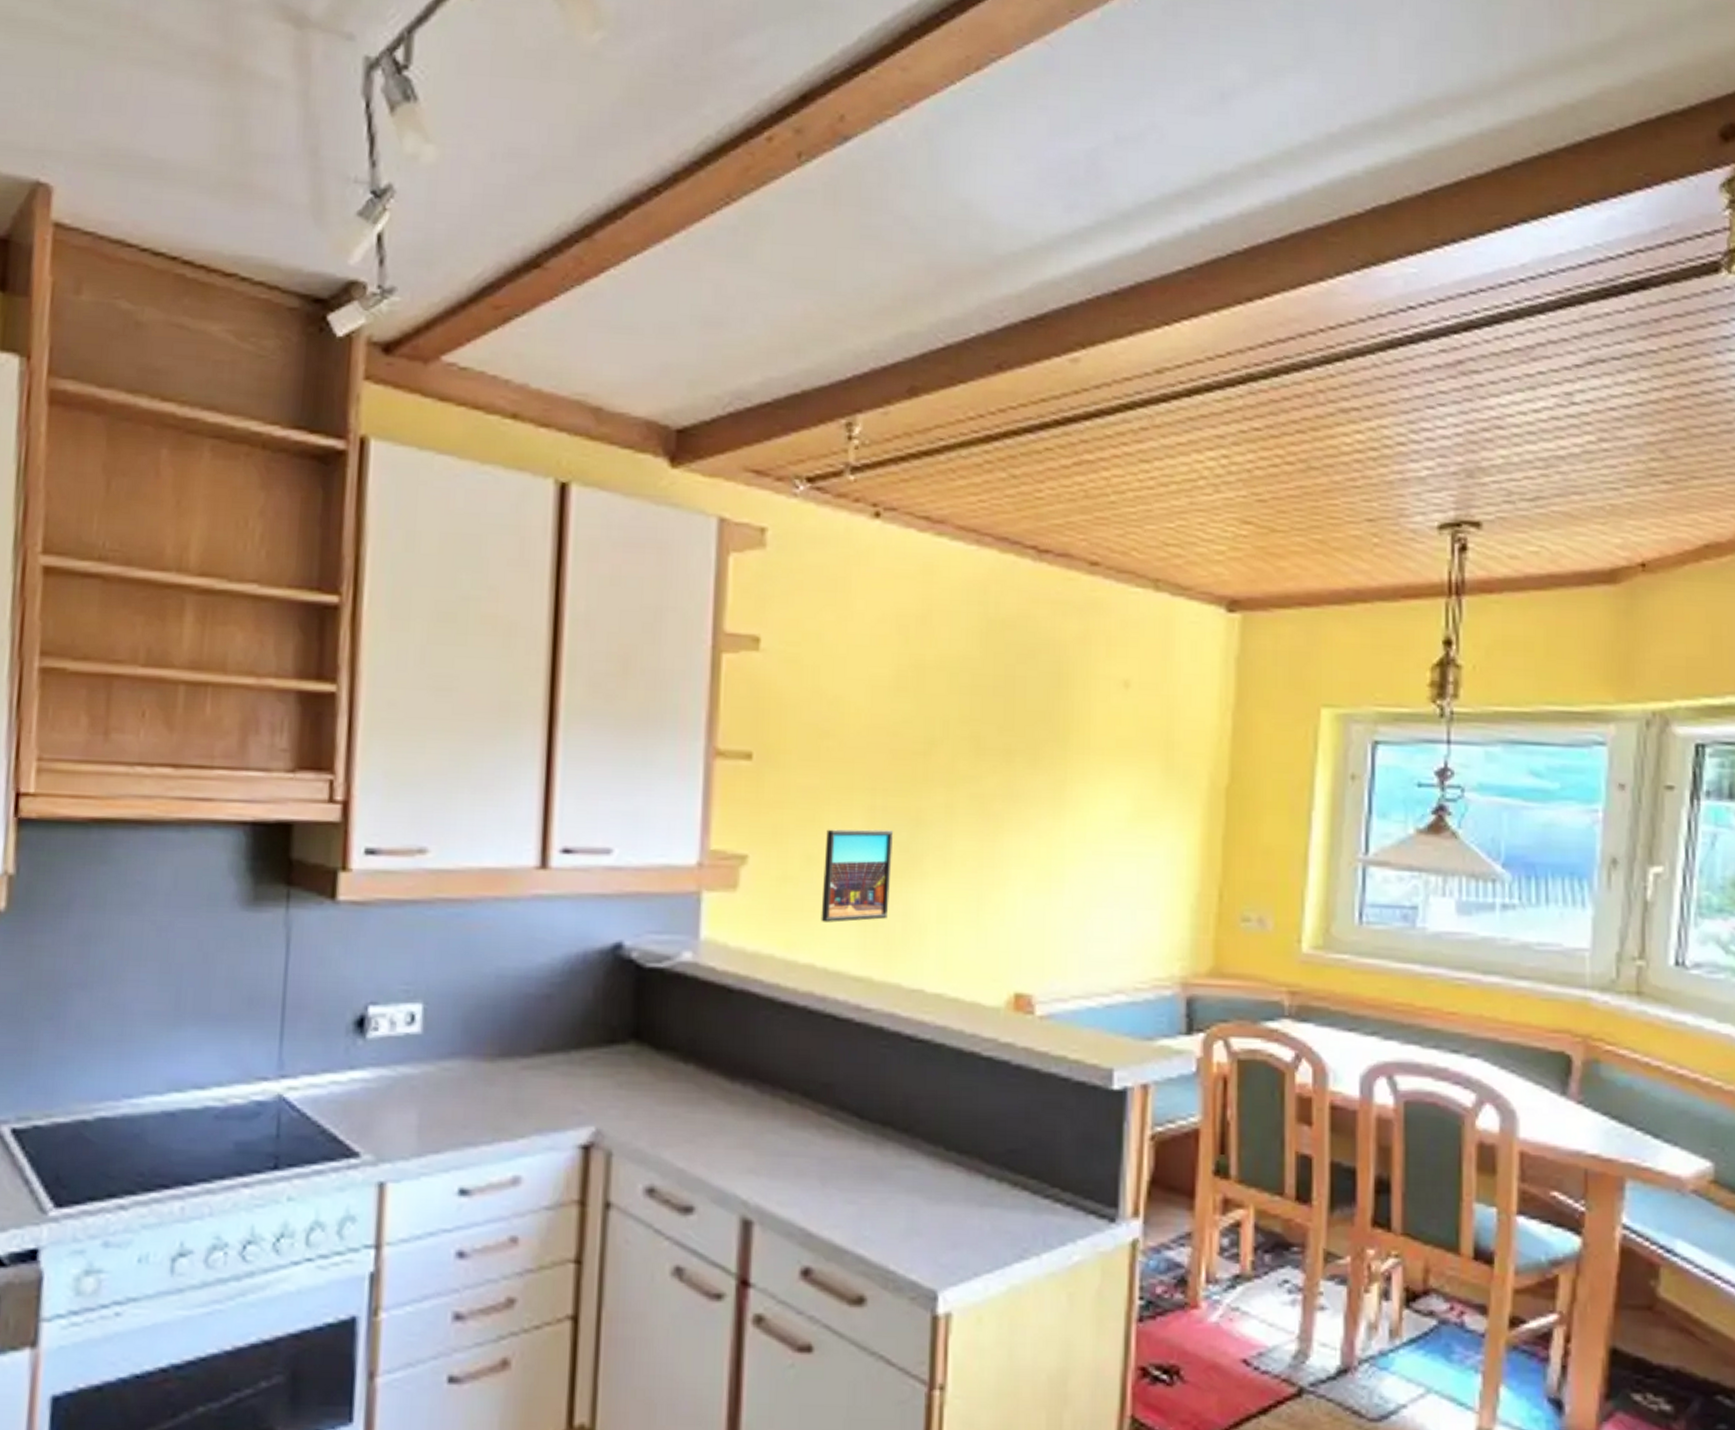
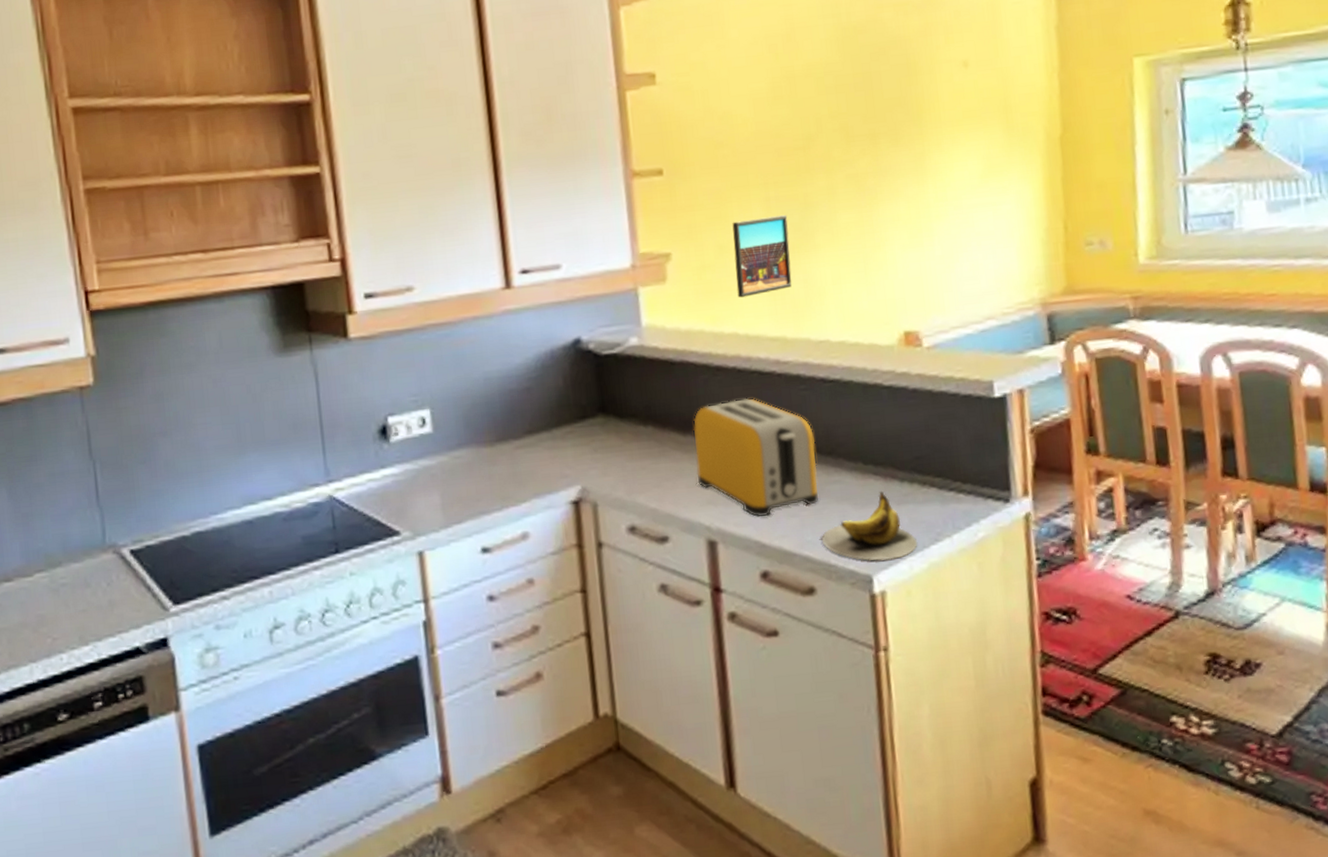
toaster: none [739,1047,890,1199] -> present [693,398,818,517]
banana: none [883,1186,998,1276] -> present [822,490,918,561]

